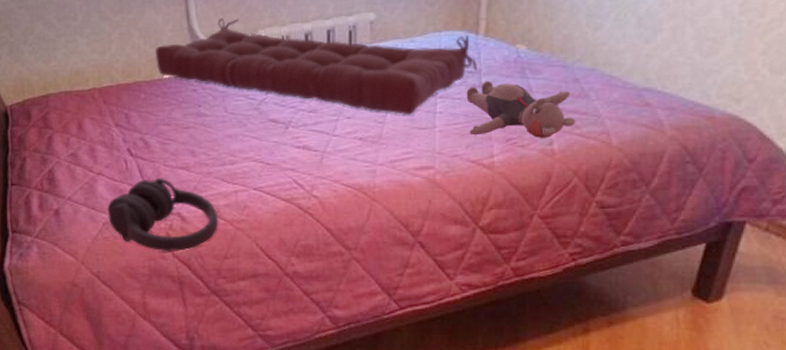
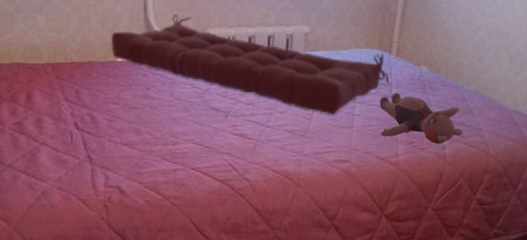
headphones: present [107,177,218,251] -> none [47,151,156,223]

